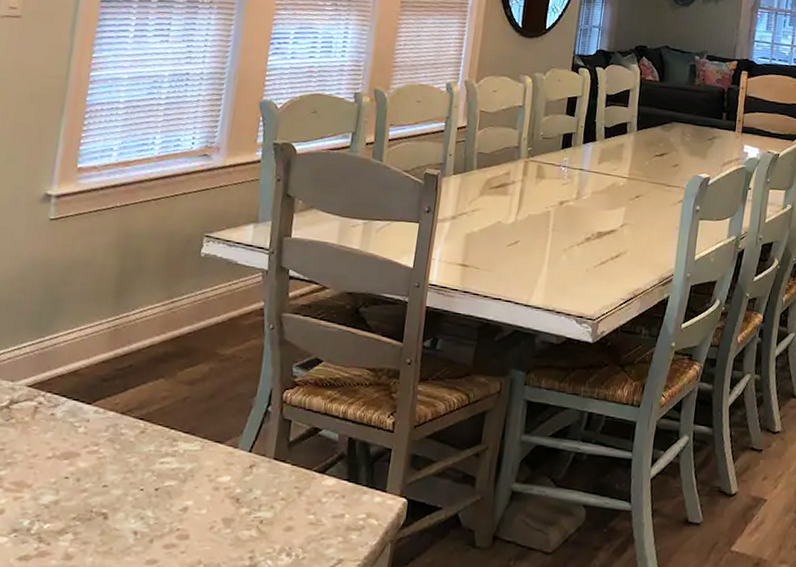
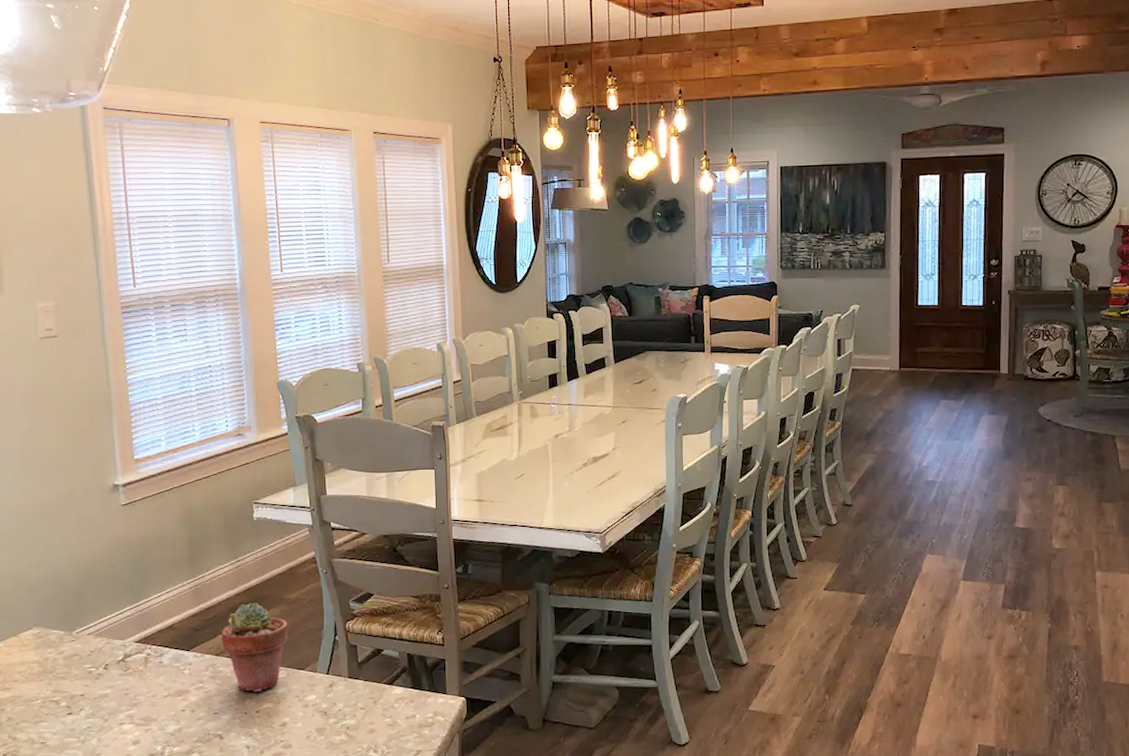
potted succulent: none [131,354,215,466] -> present [221,603,288,693]

